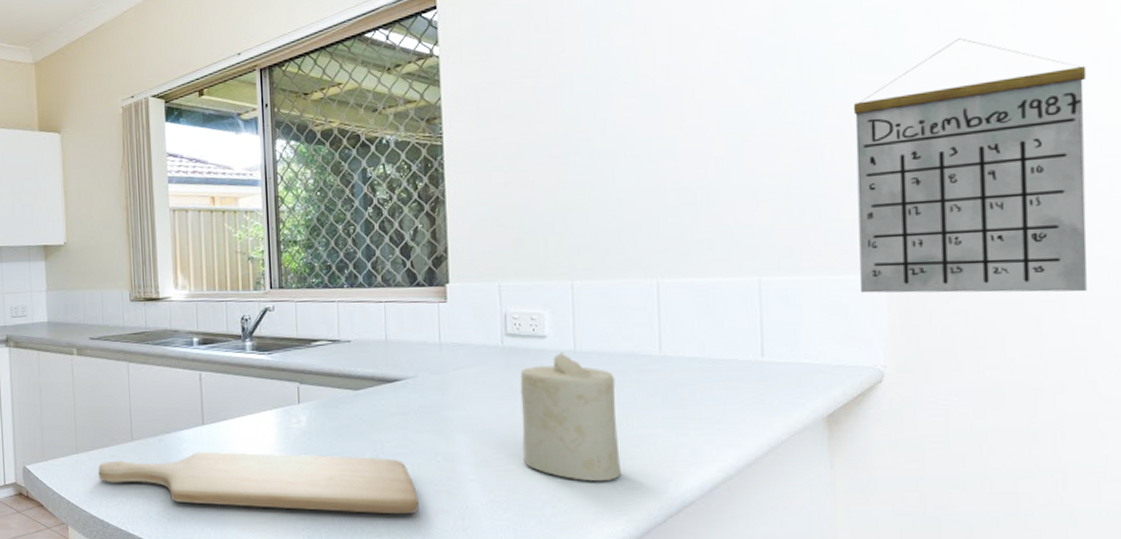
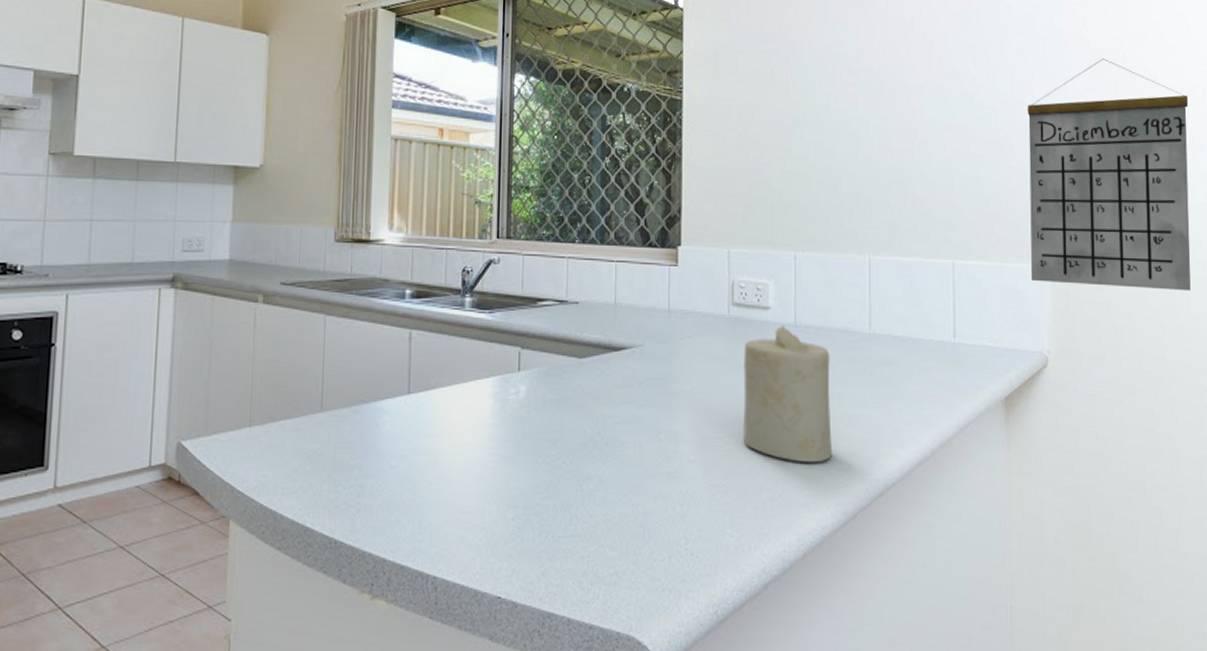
chopping board: present [98,452,419,515] -> none [275,427,638,501]

